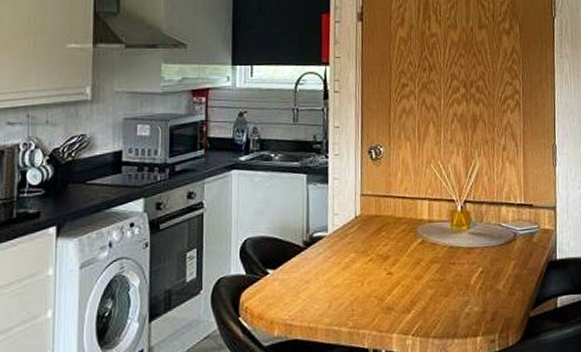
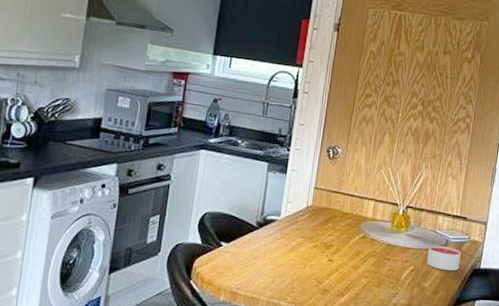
candle: none [496,240,533,268] -> present [427,246,461,271]

